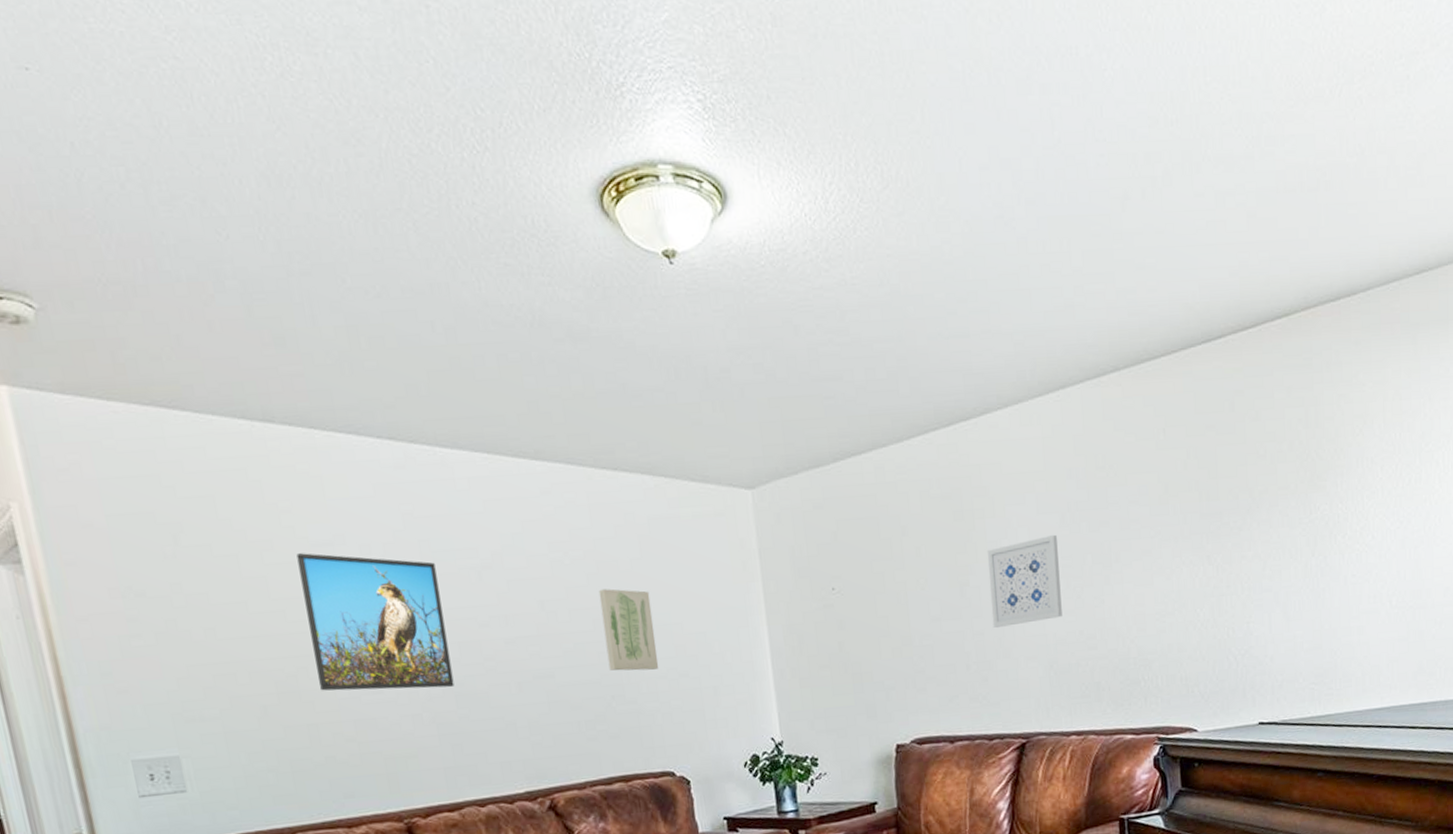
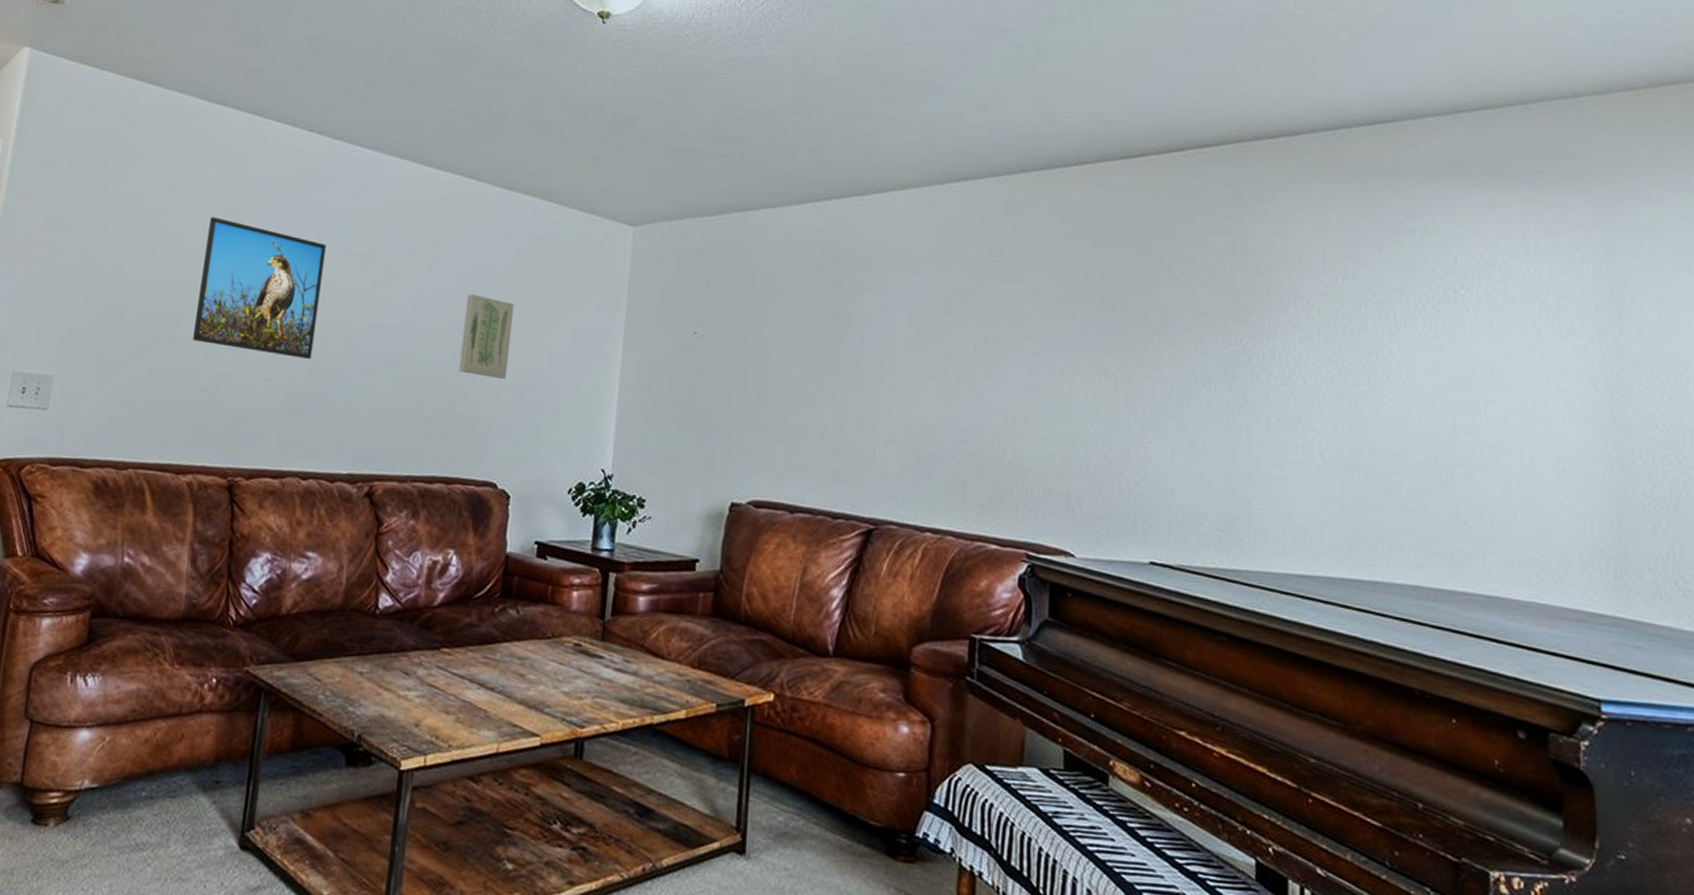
wall art: present [987,534,1062,628] -> none [856,318,939,404]

